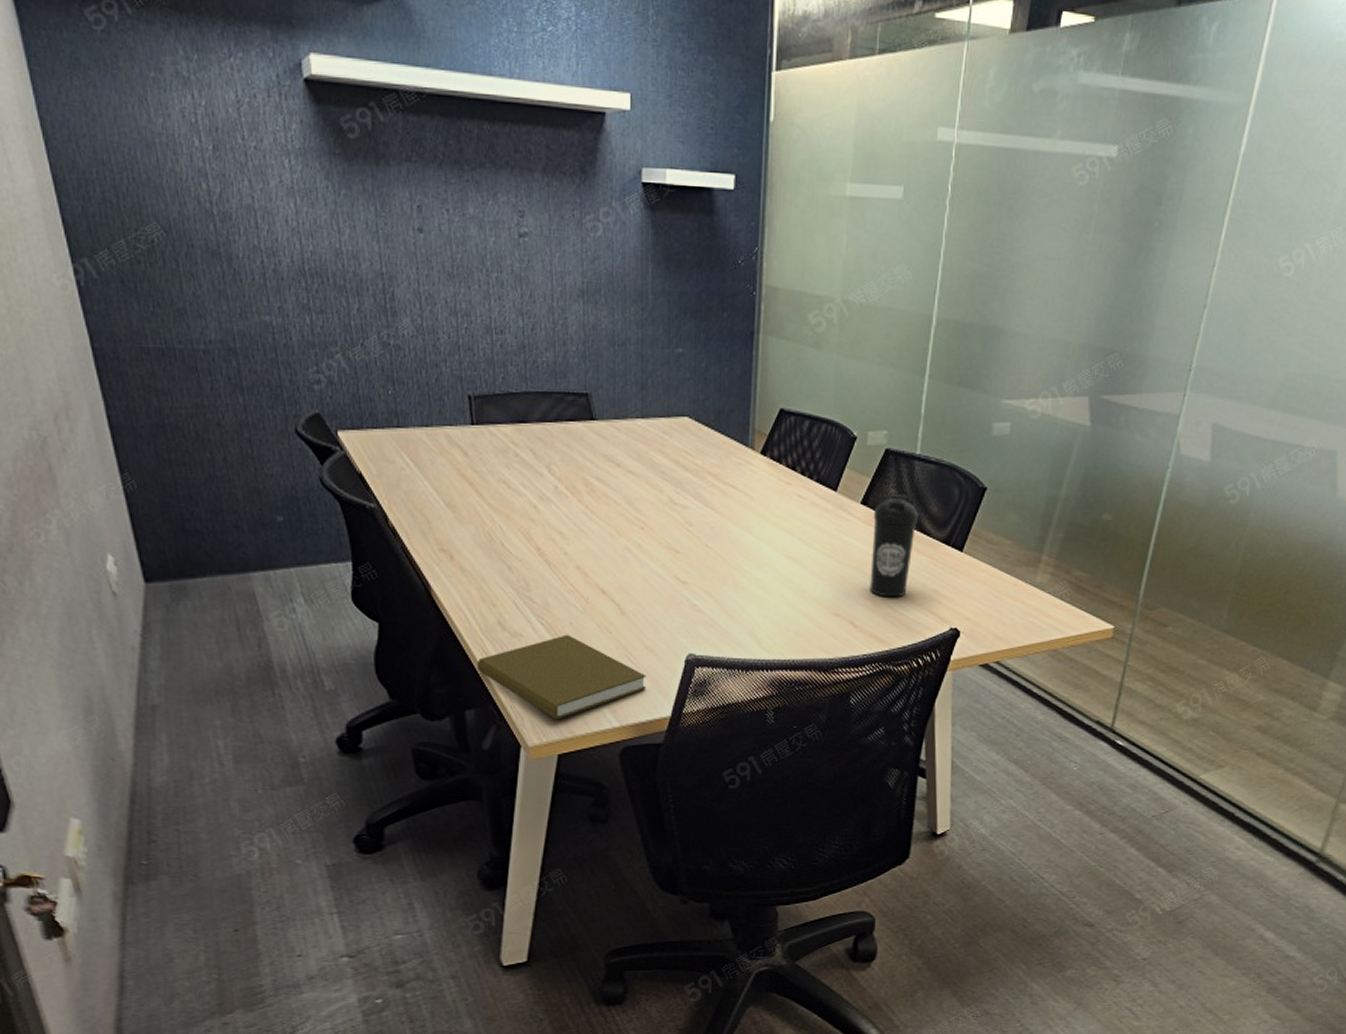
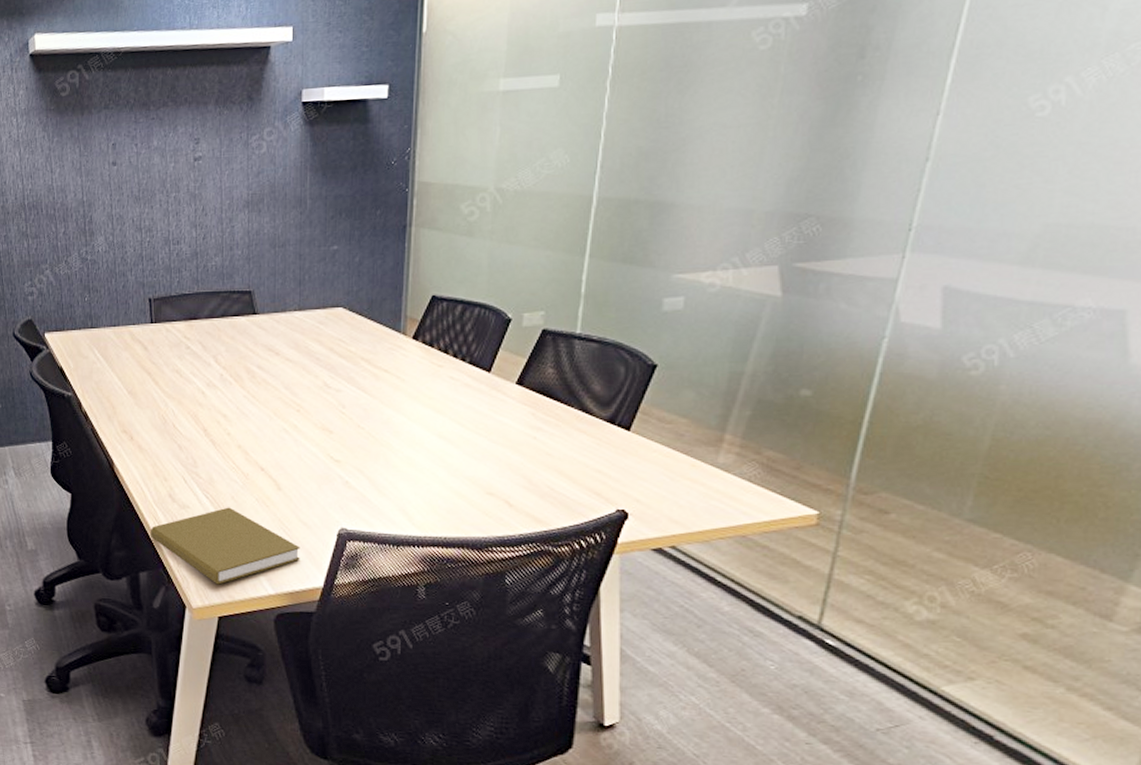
water bottle: present [870,493,919,598] -> none [526,373,580,477]

